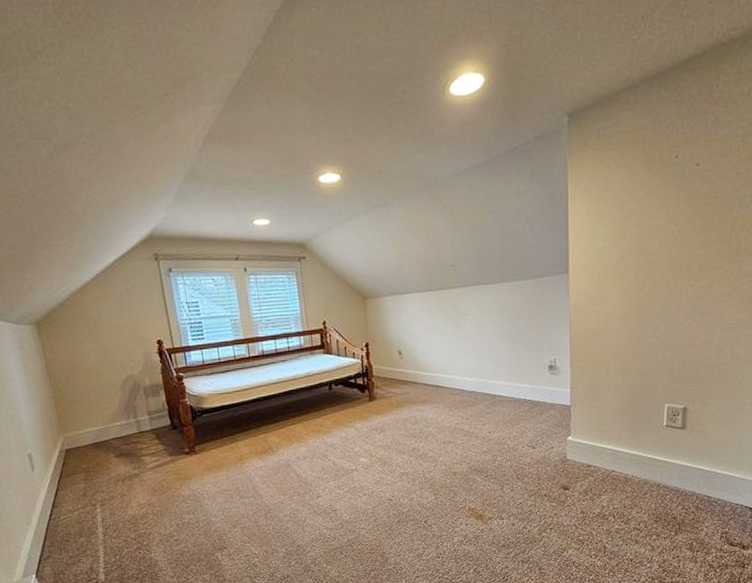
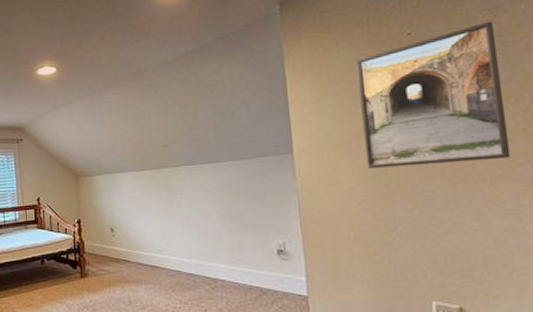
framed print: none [628,148,743,288] -> present [355,21,511,168]

